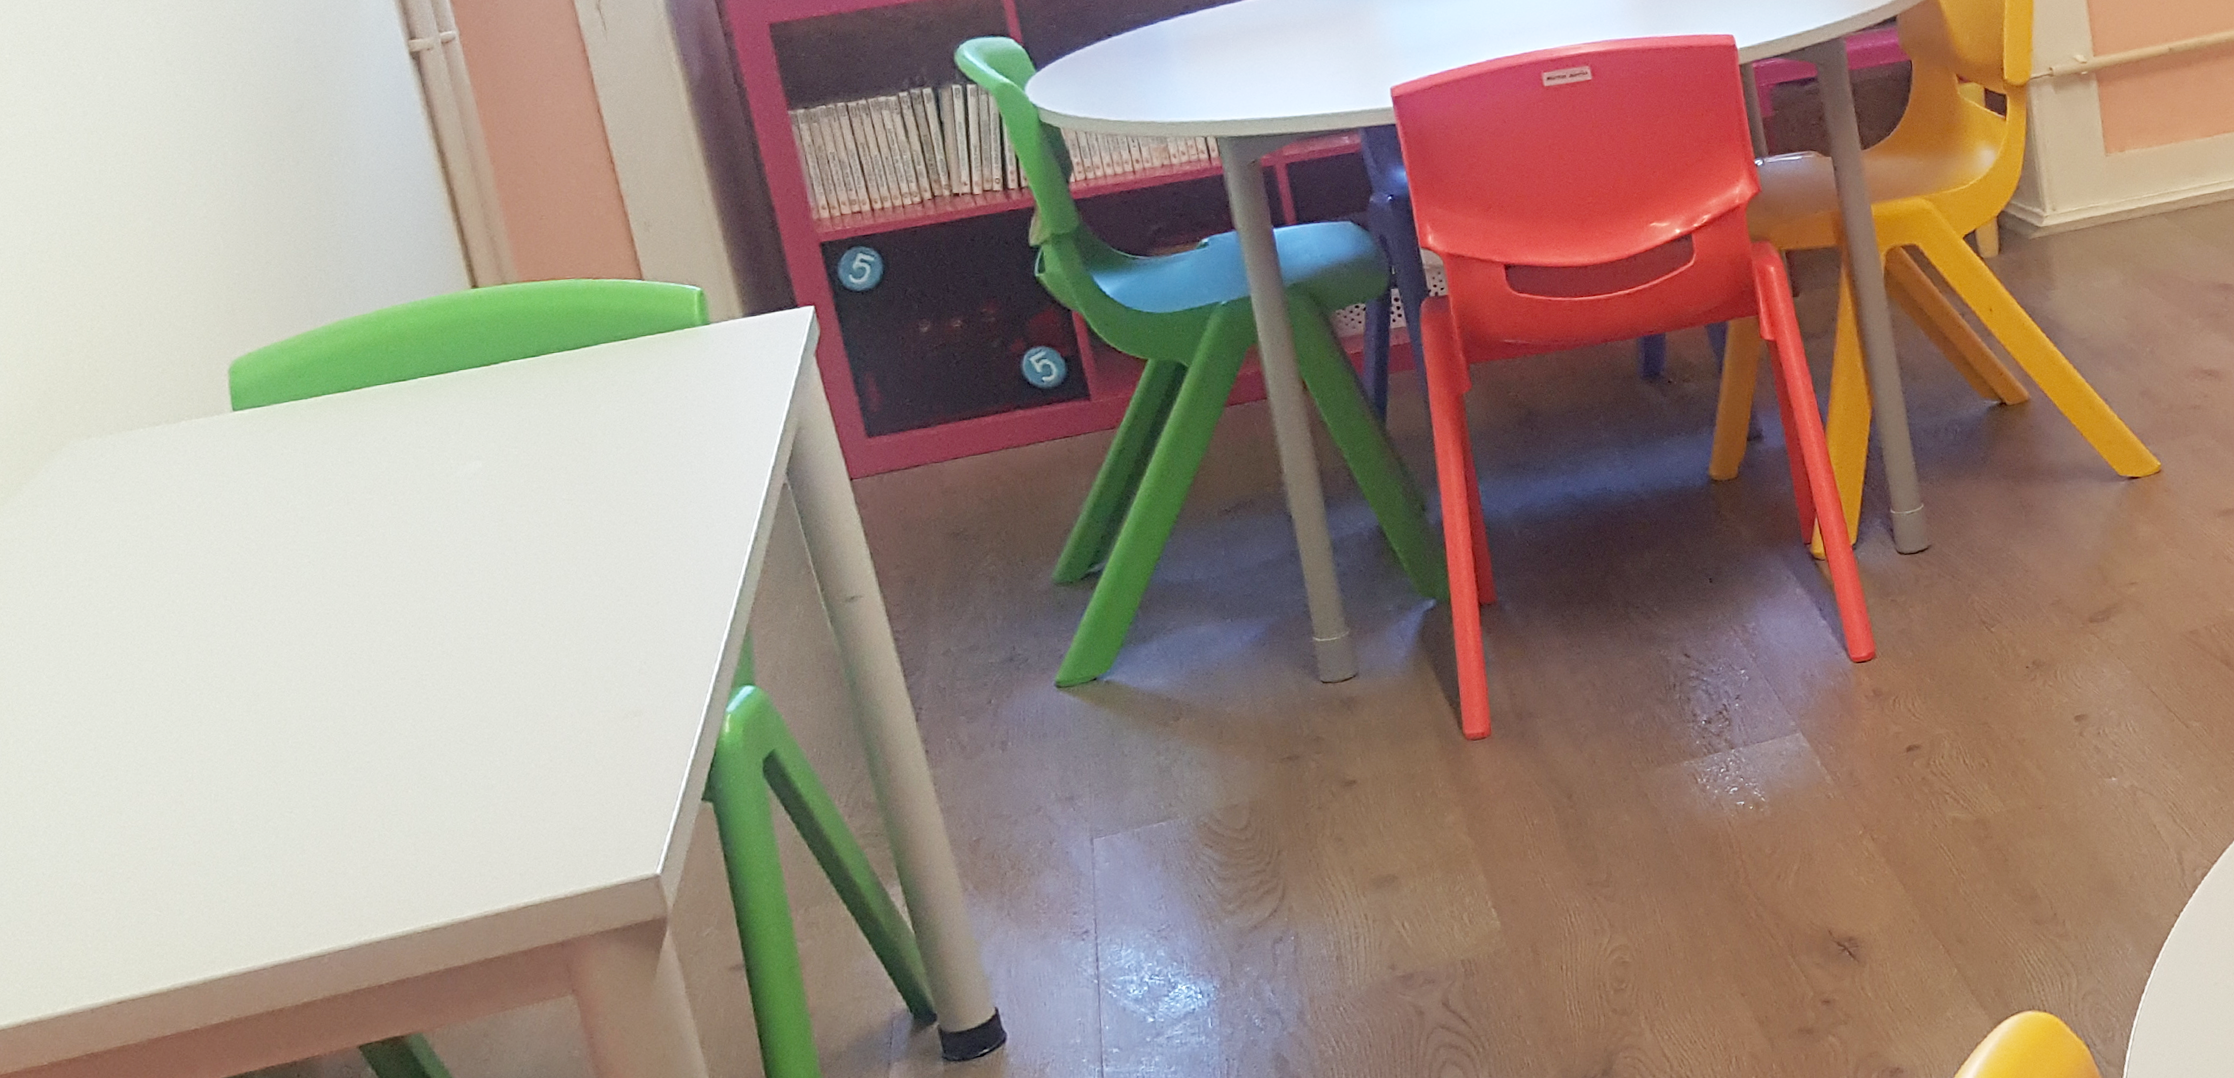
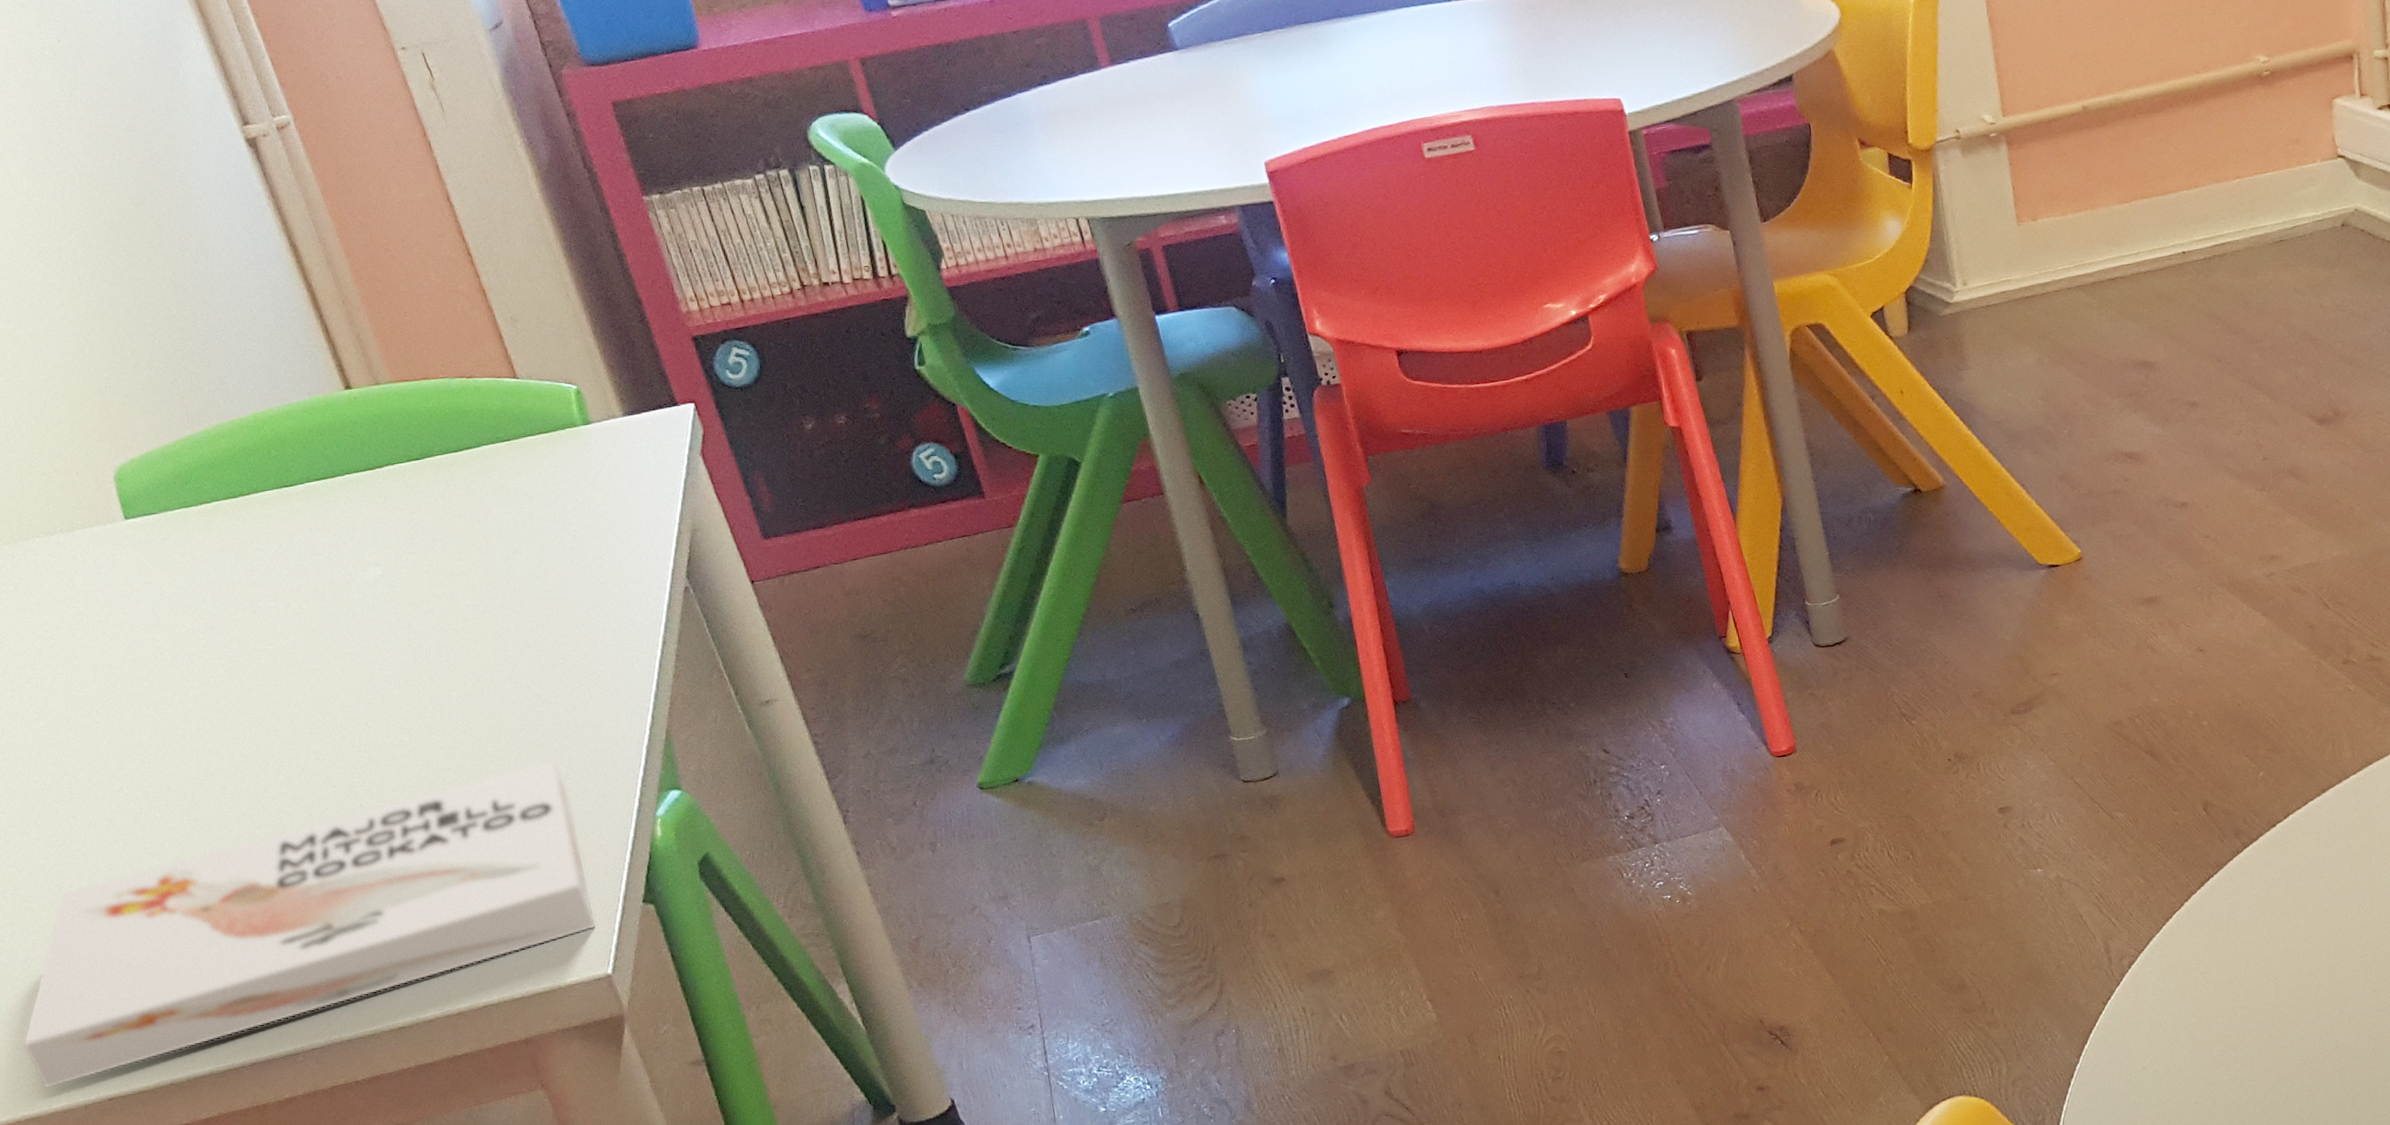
book: none [37,652,651,992] -> present [22,758,597,1090]

